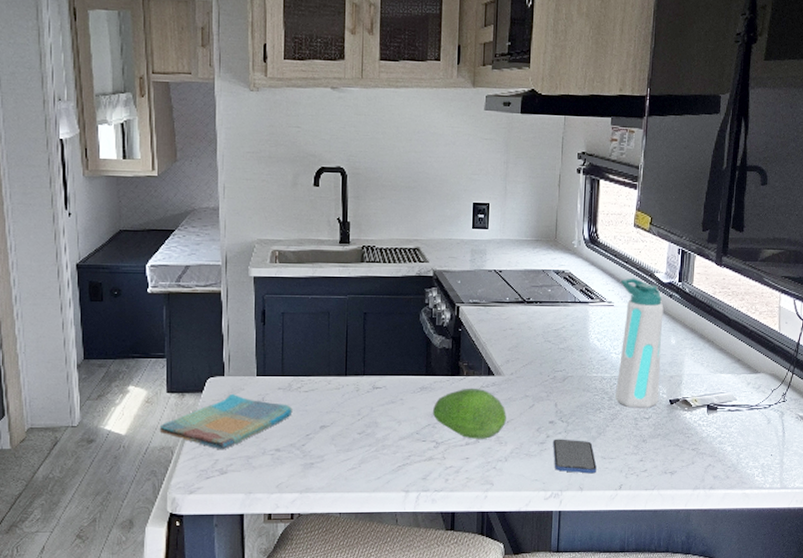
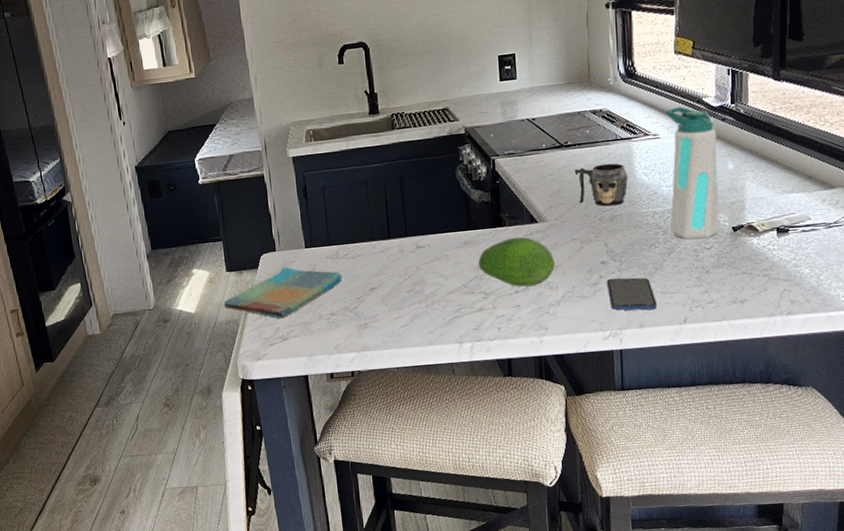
mug: none [533,324,582,367] -> present [574,163,628,207]

